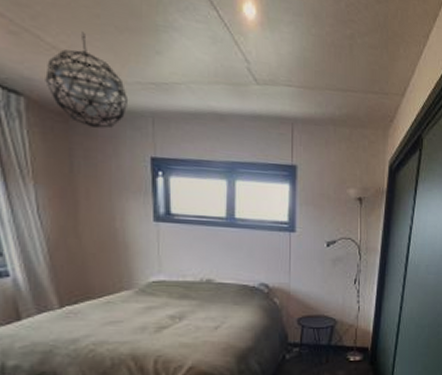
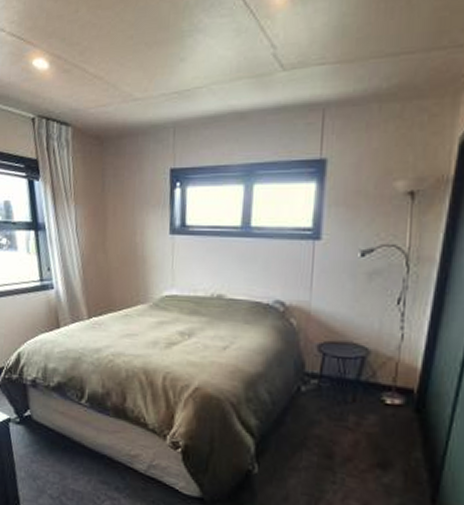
pendant light: present [45,31,129,128] -> none [87,55,154,146]

